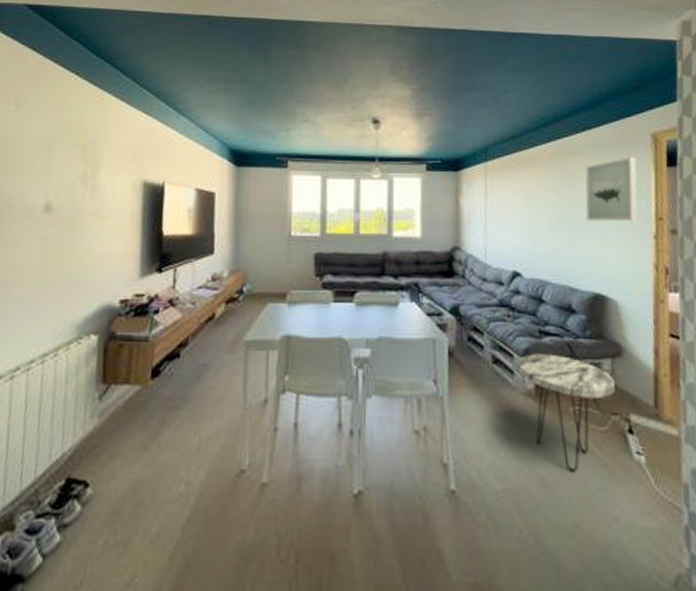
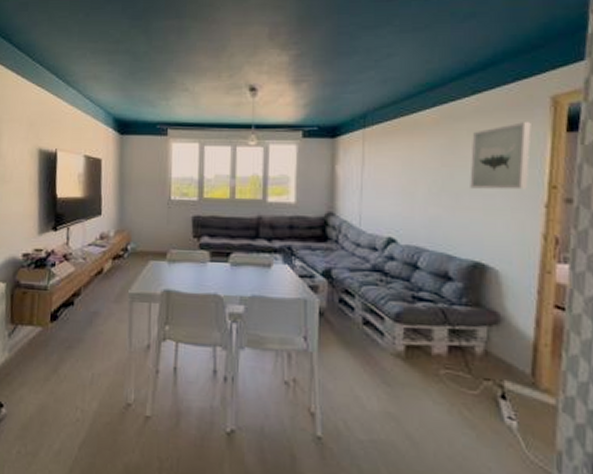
side table: present [517,353,615,472] -> none [388,317,490,430]

